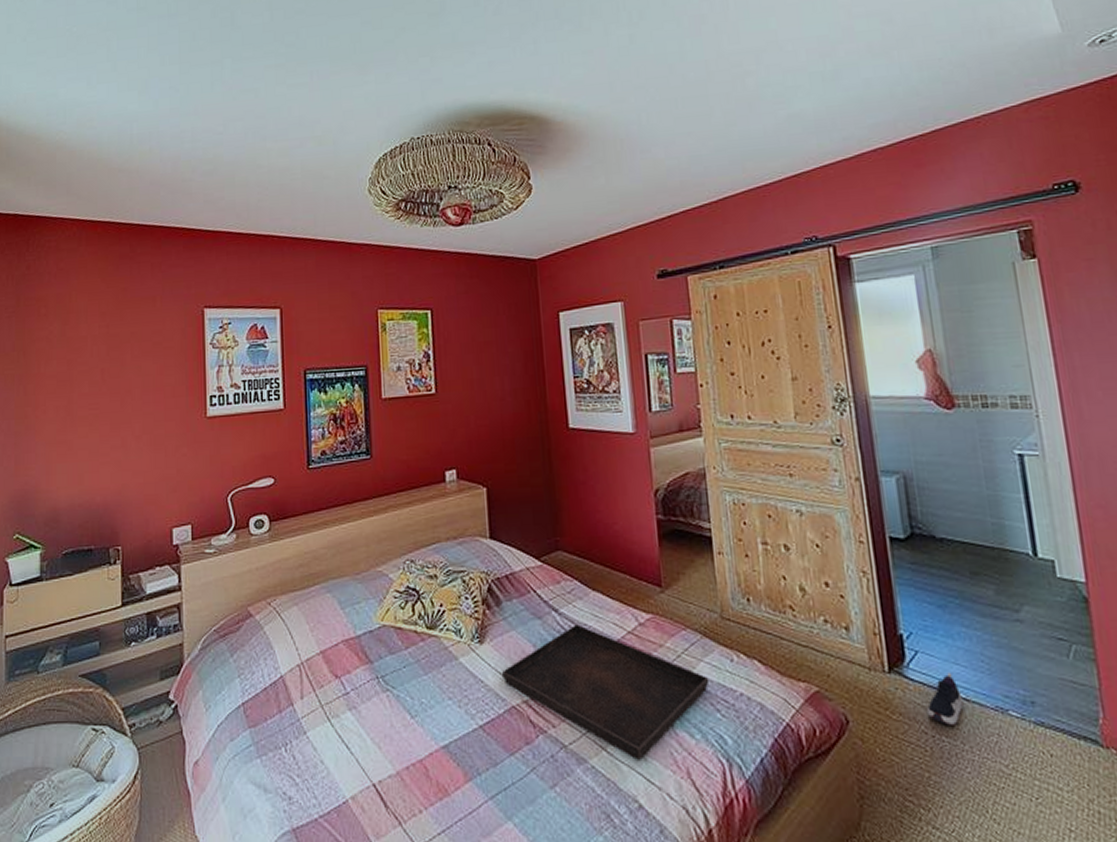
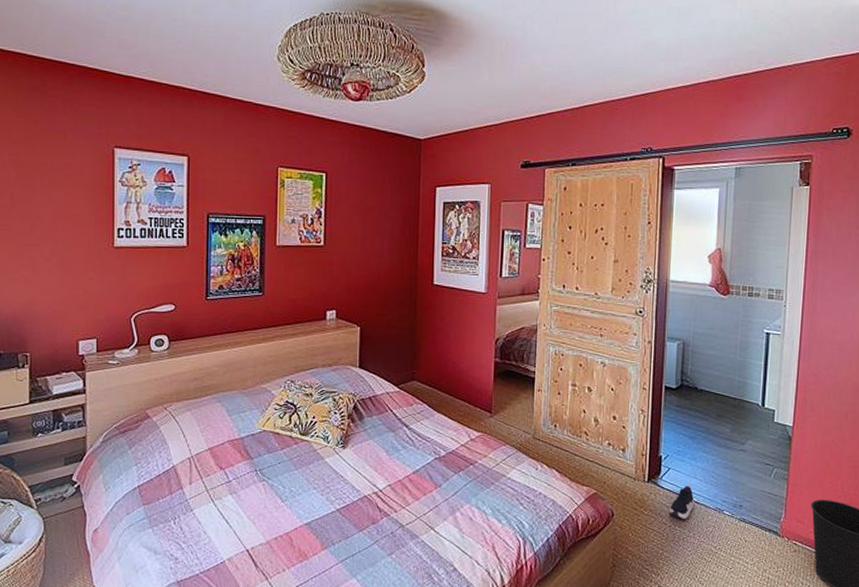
serving tray: present [501,624,710,760] -> none [358,437,518,537]

